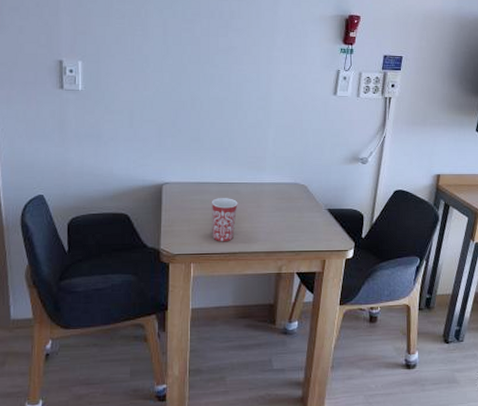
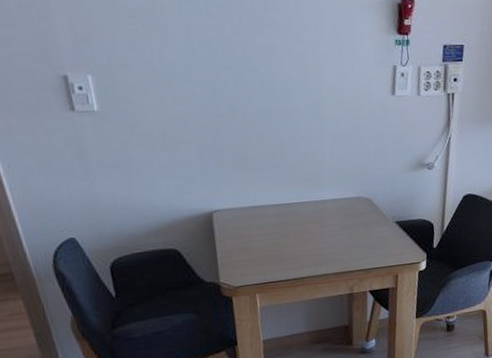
mug: present [212,198,238,242] -> none [270,220,300,269]

